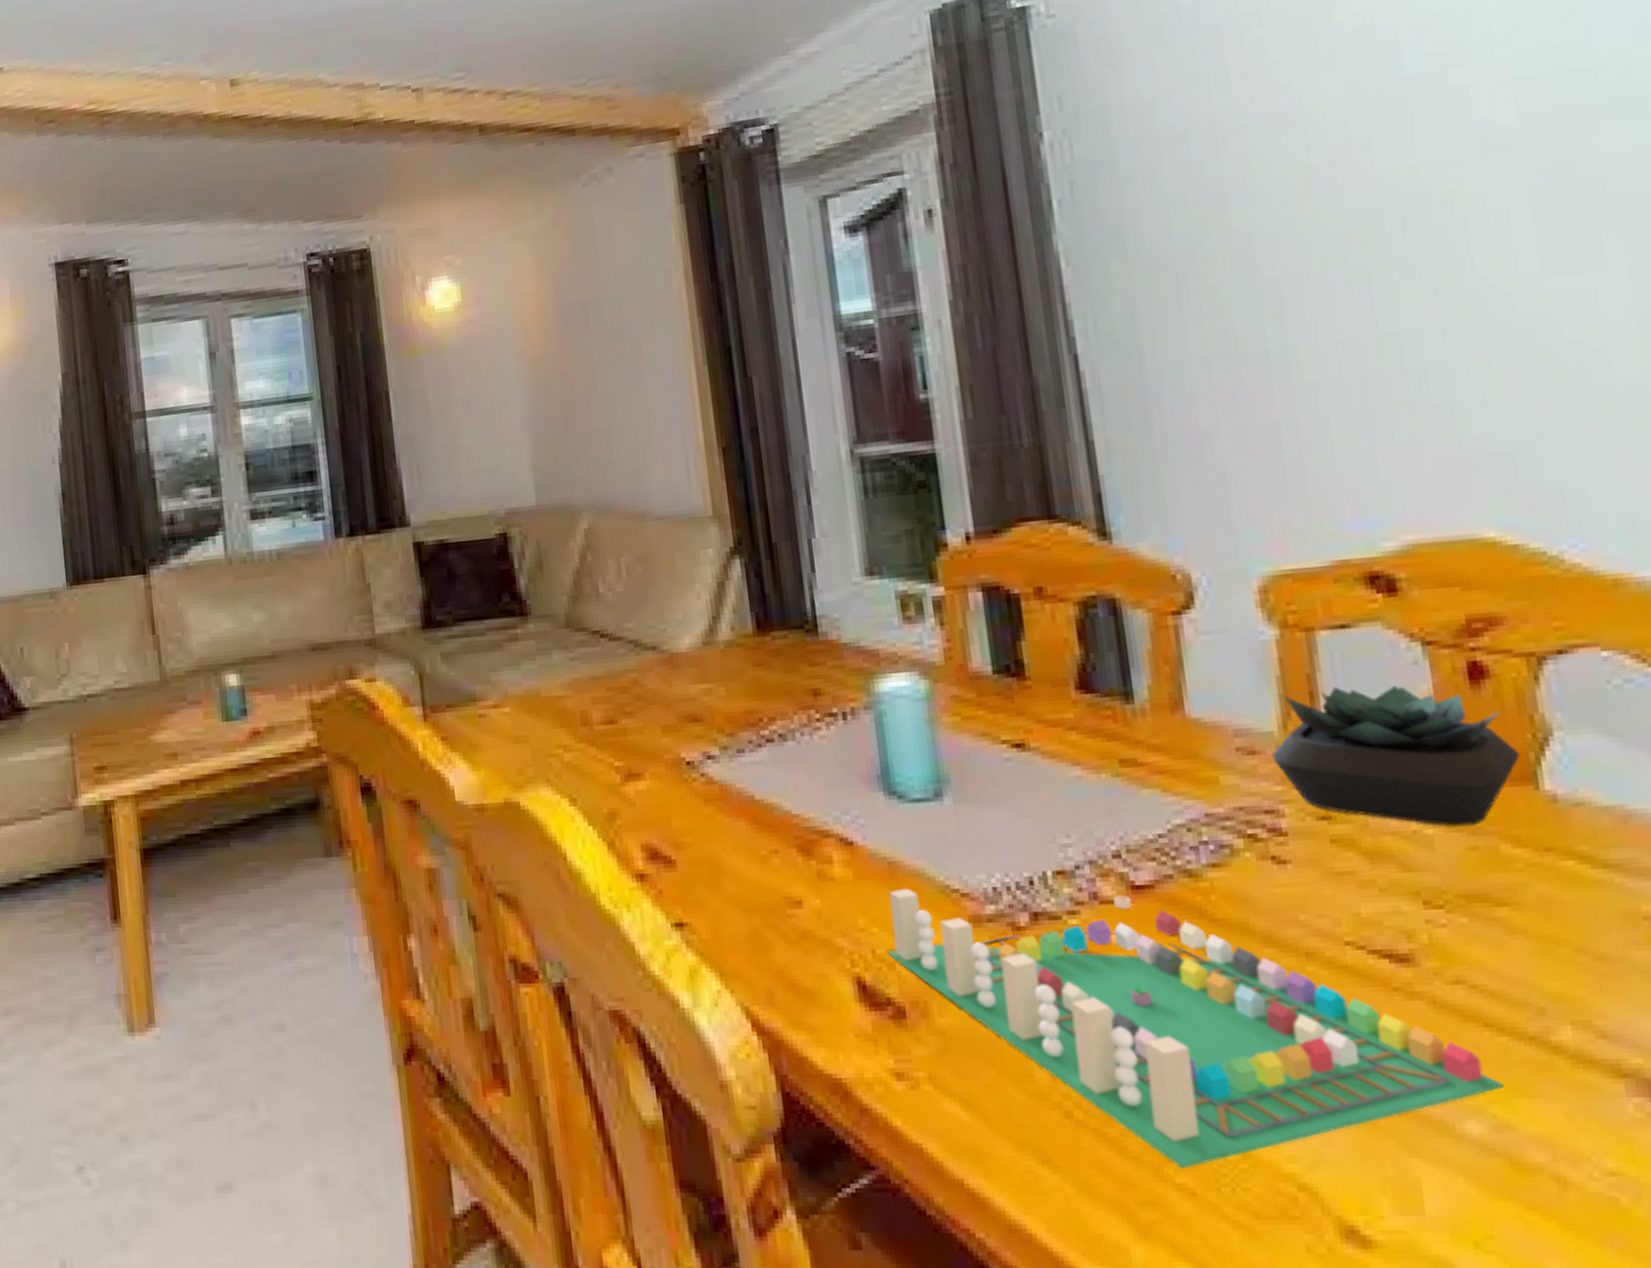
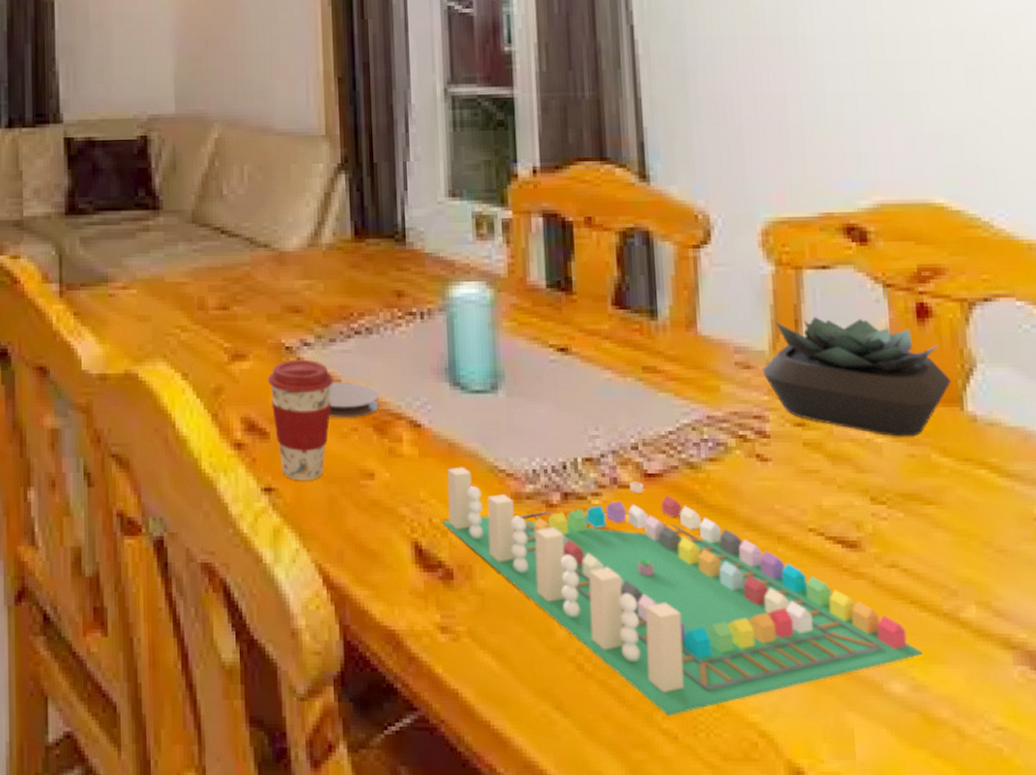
coffee cup: none [668,774,746,913] -> present [267,359,333,481]
coaster: none [741,798,802,840] -> present [329,382,379,418]

